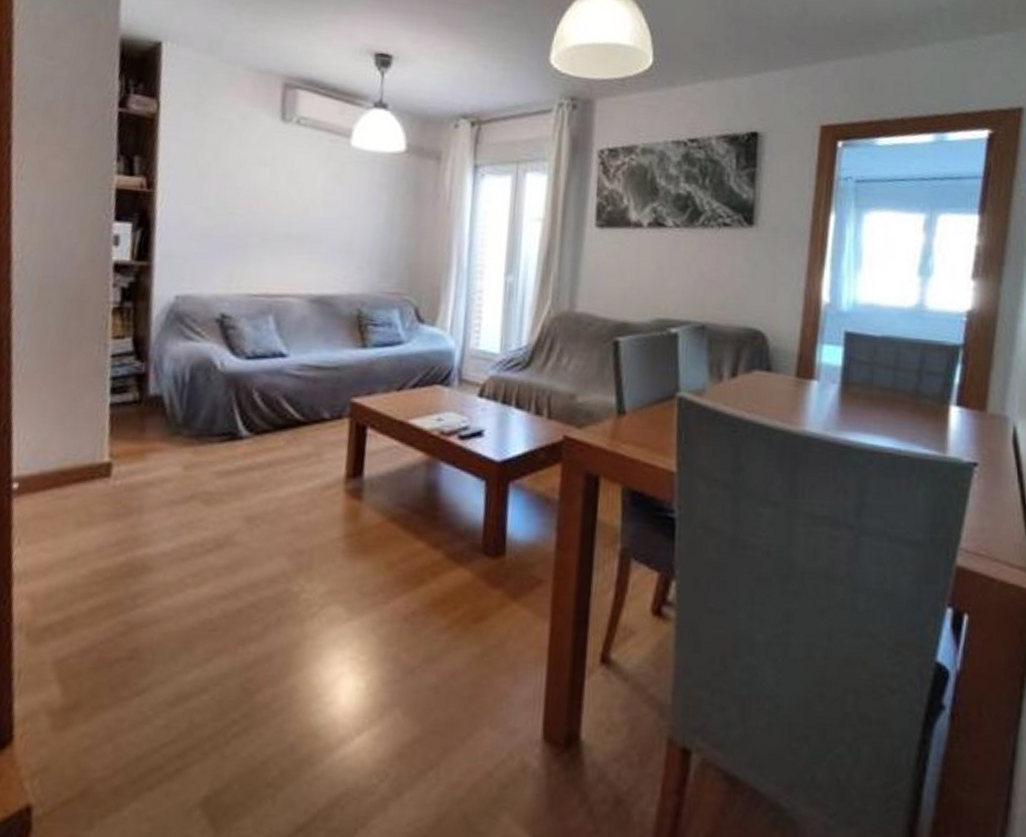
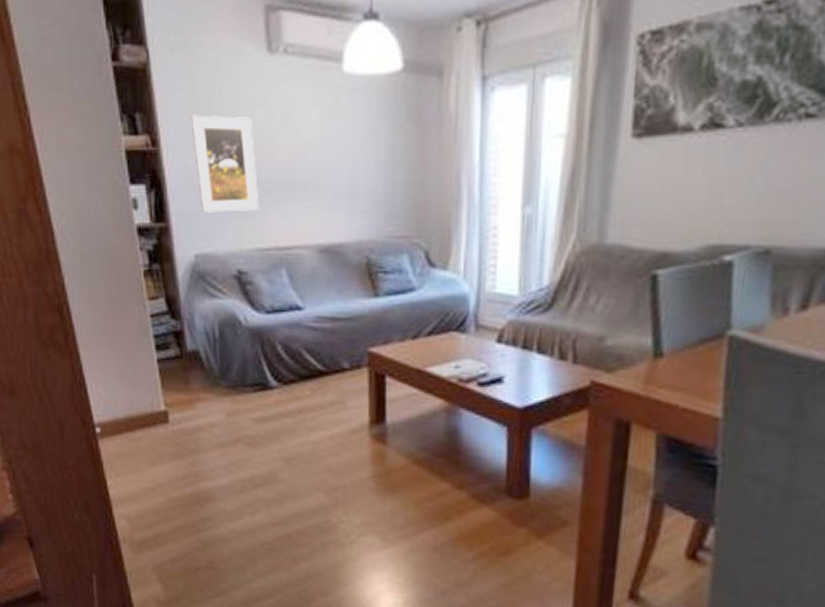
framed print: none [190,164,257,258] -> present [191,115,260,213]

